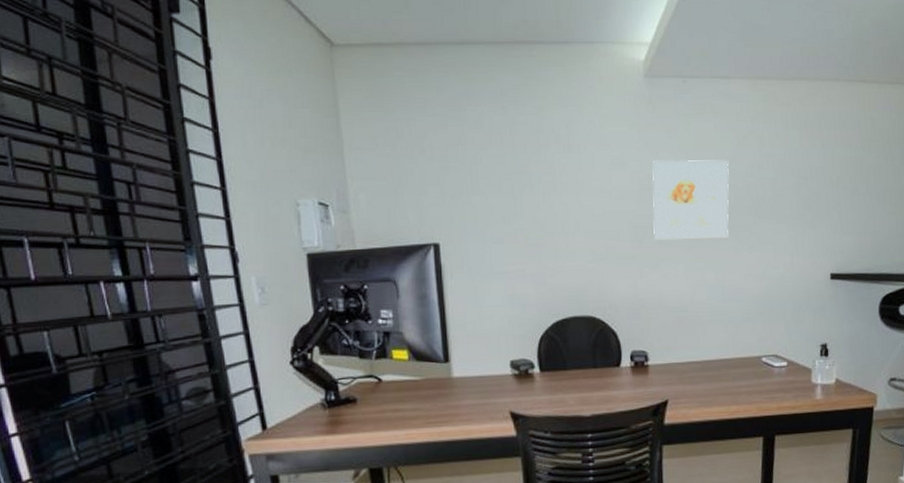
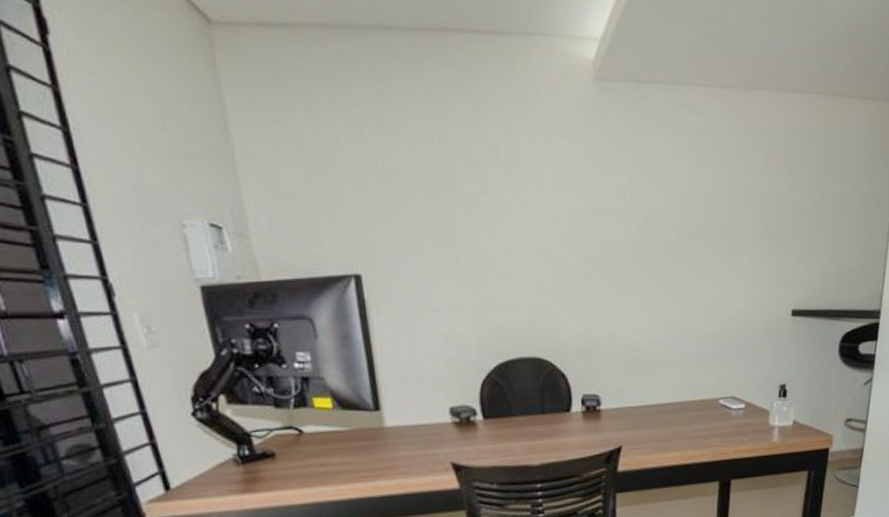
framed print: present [652,160,729,241] -> none [604,180,688,273]

